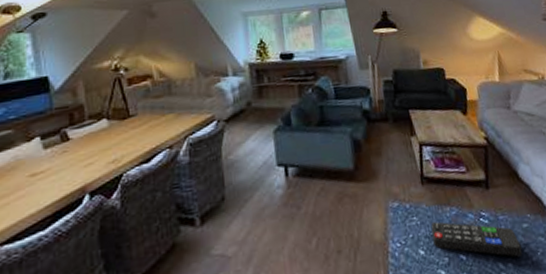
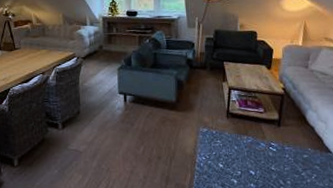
remote control: present [431,221,523,258] -> none [230,146,300,178]

